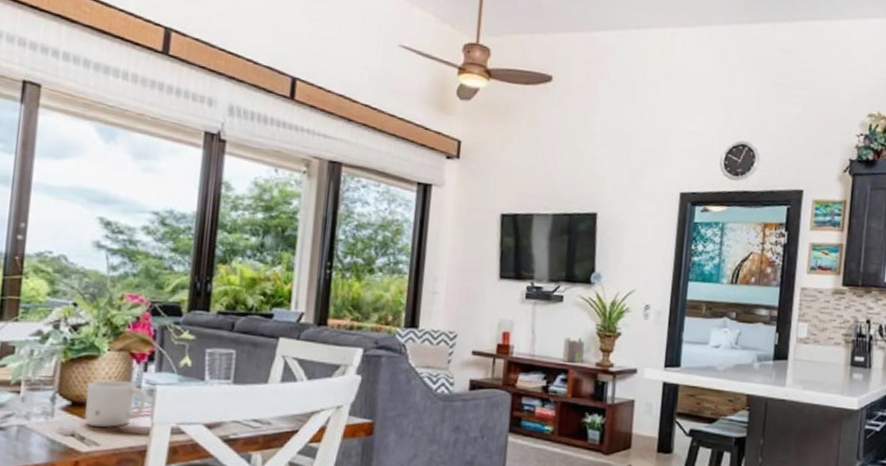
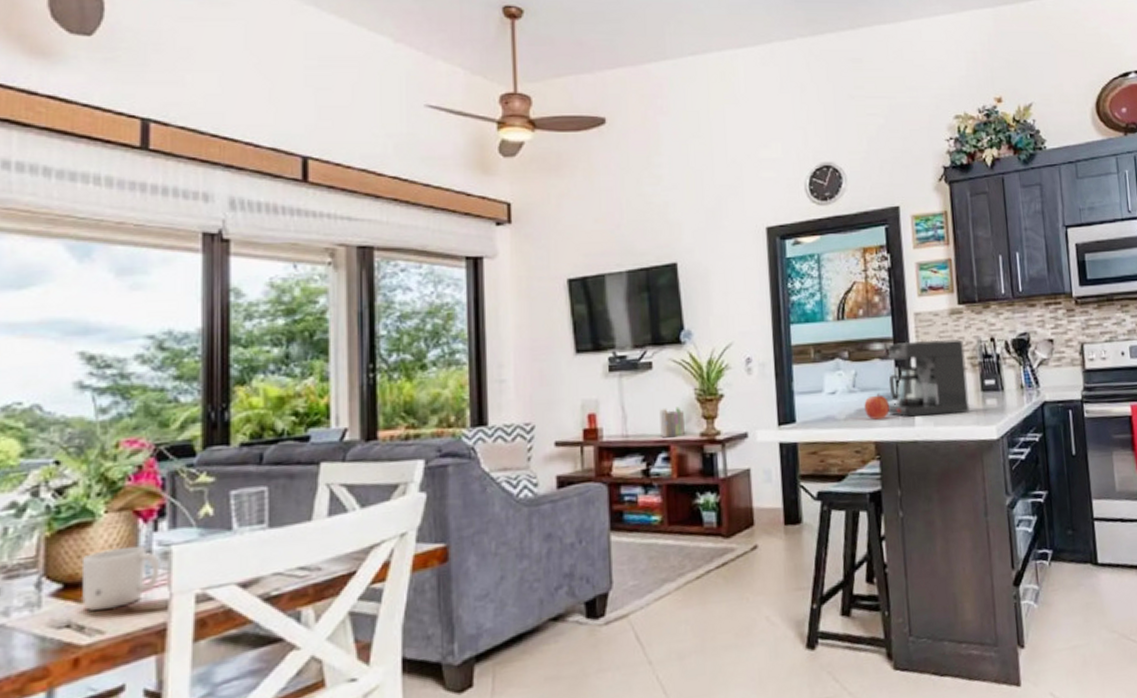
fruit: none [742,353,765,376] -> present [864,393,889,420]
coffee maker: none [763,311,842,383] -> present [887,339,971,417]

